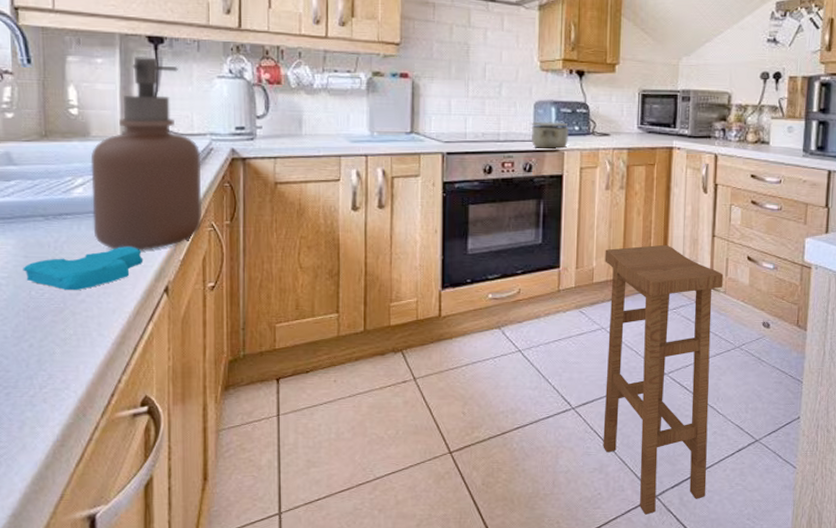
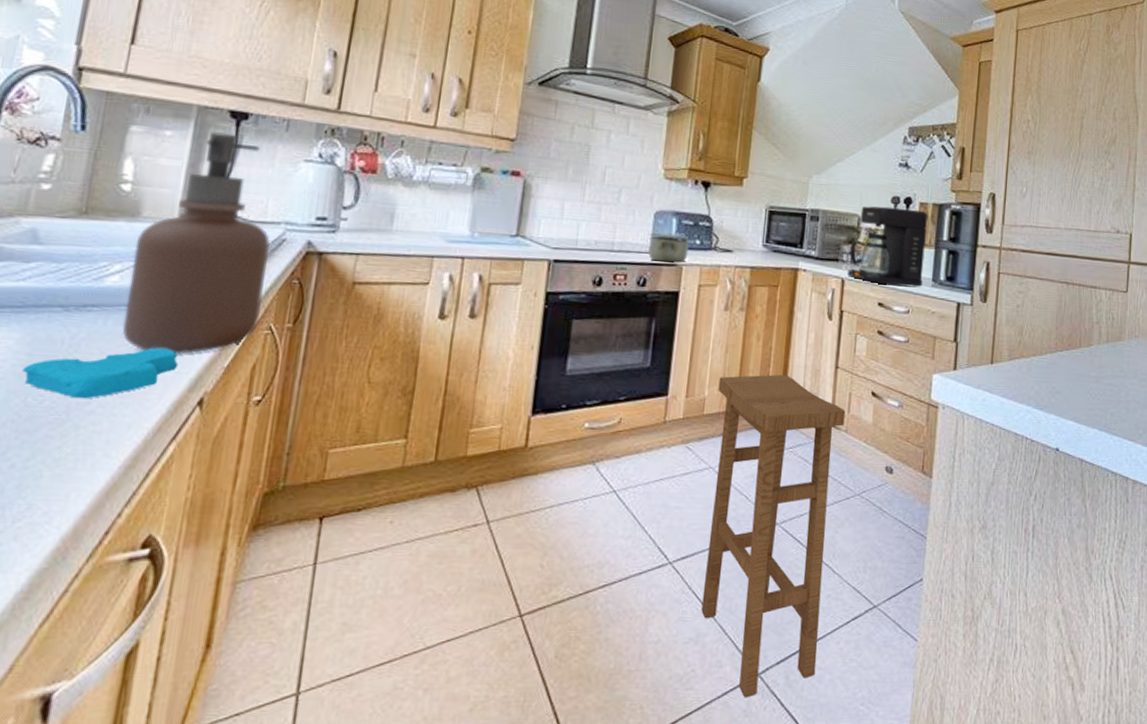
coffee maker: none [720,82,797,159] -> present [847,206,927,288]

